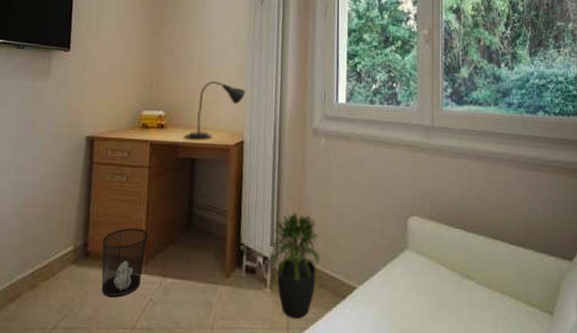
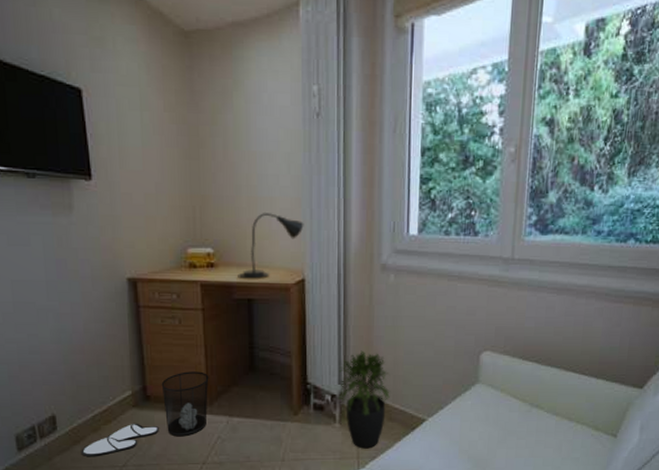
slippers: none [14,280,94,316] -> present [81,423,159,456]

